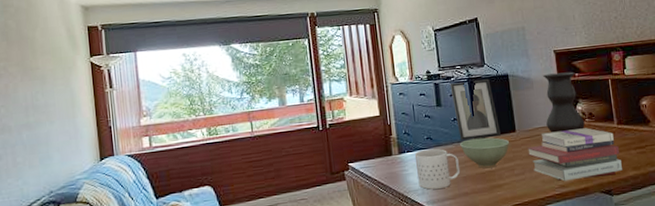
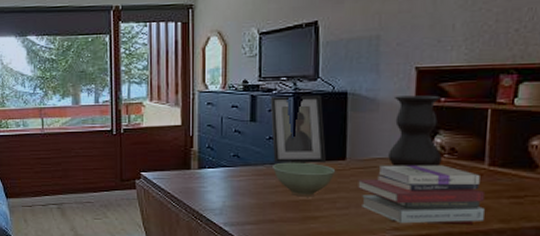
mug: present [414,148,461,190] -> none [216,167,269,212]

